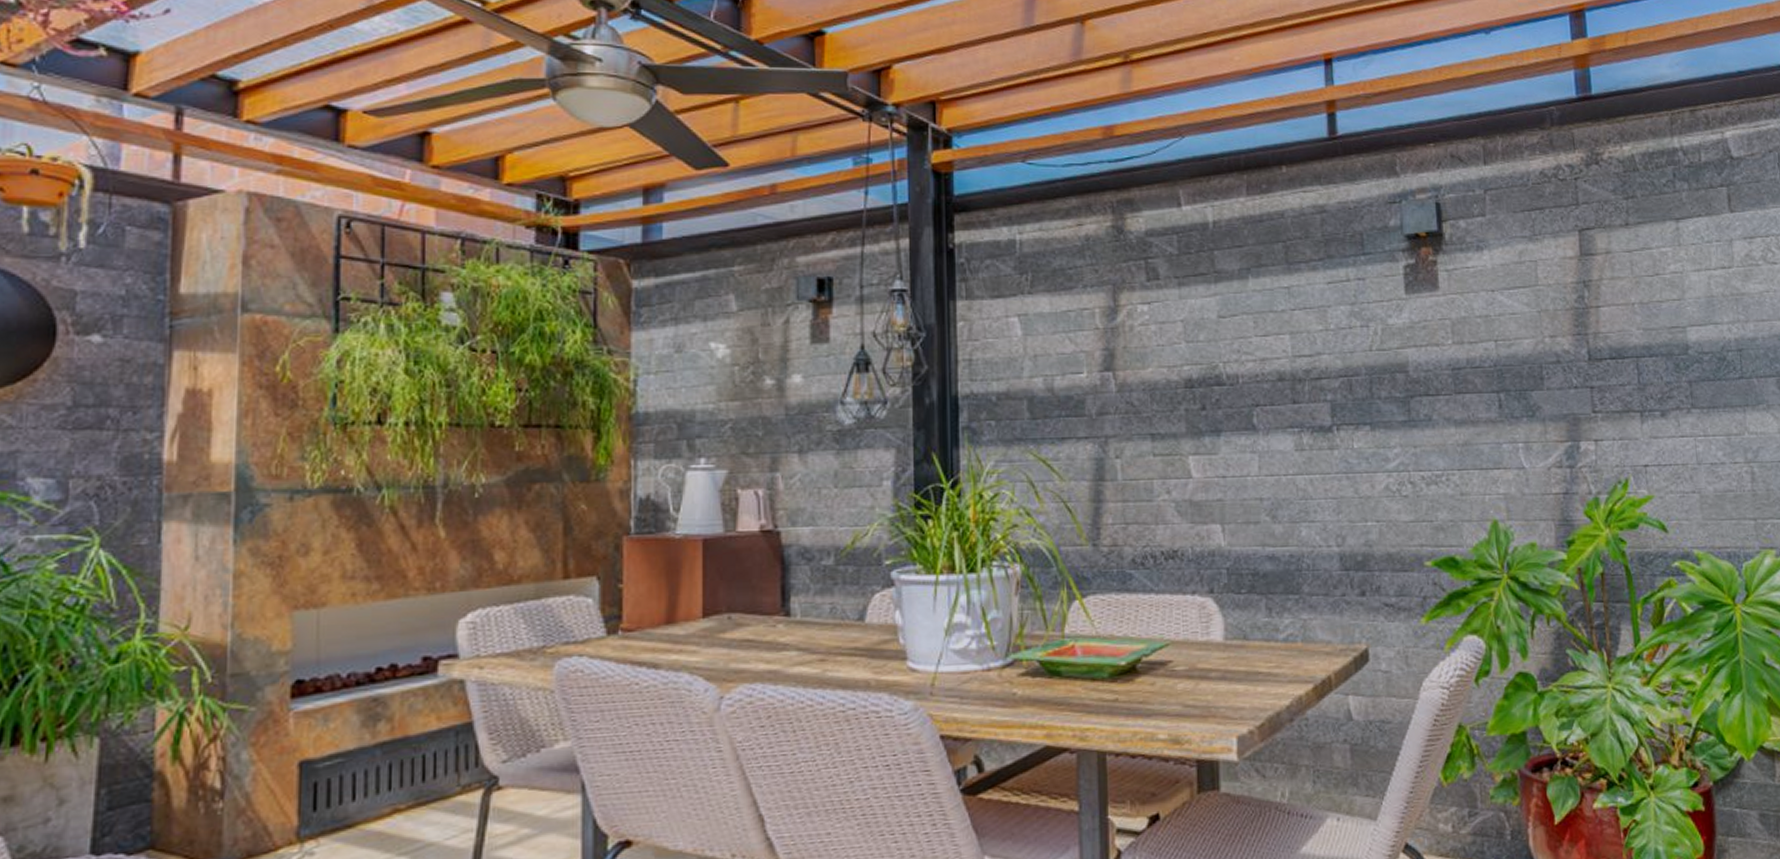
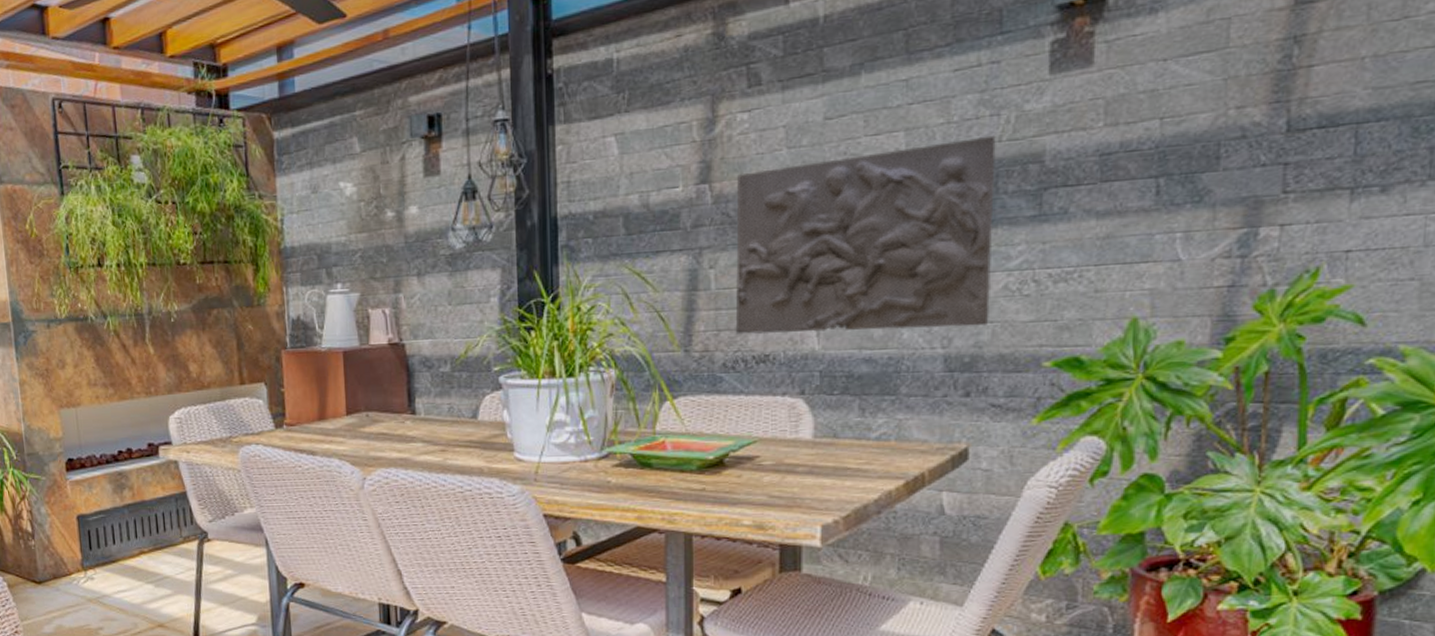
relief panel: none [1140,344,1376,529] -> present [735,135,996,335]

